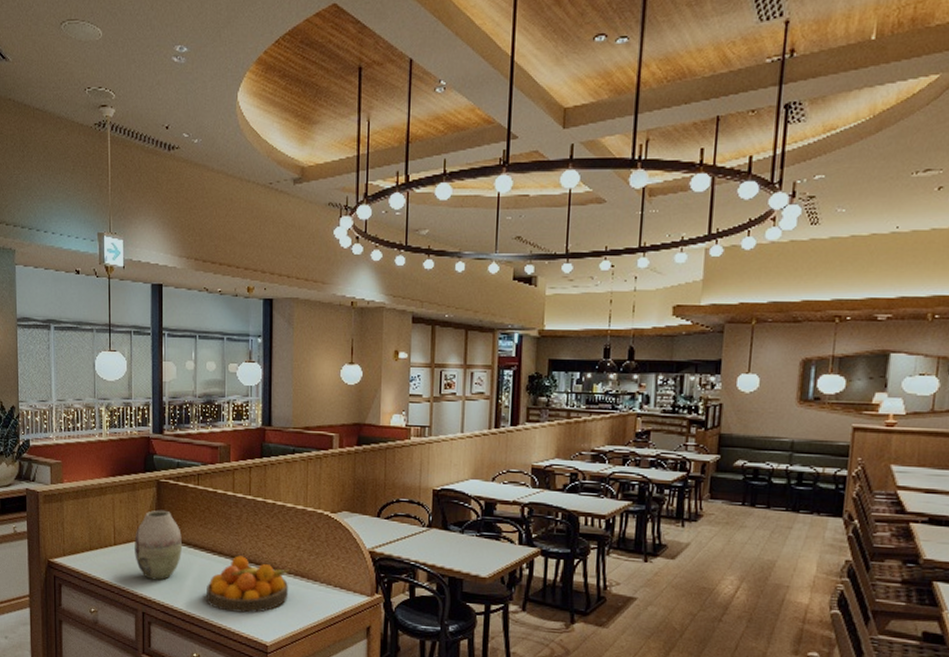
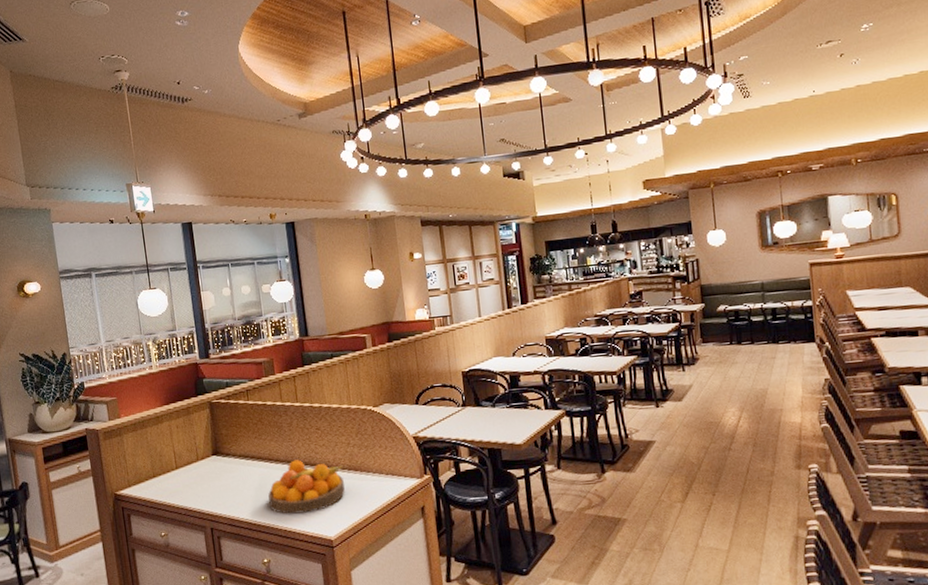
vase: present [134,510,182,581] -> none [194,428,241,496]

